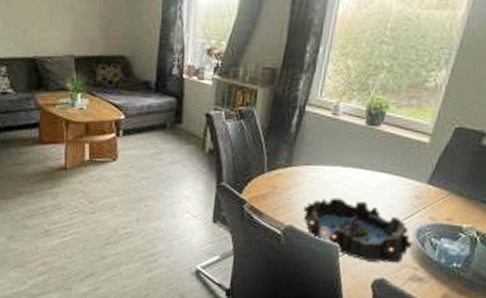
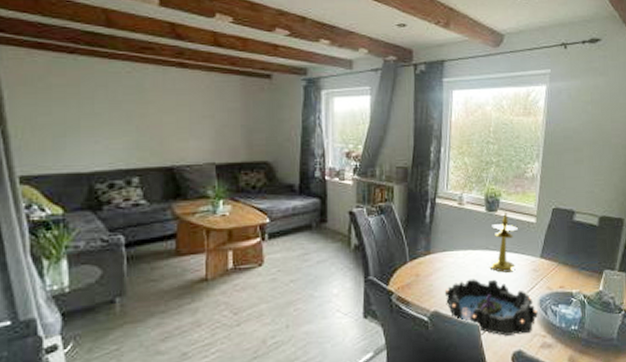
candlestick: none [360,127,404,196] -> present [489,211,518,273]

